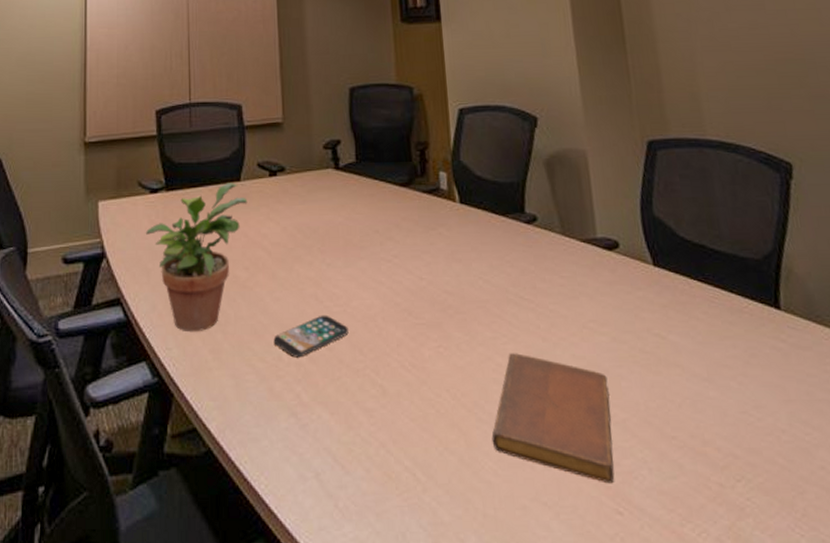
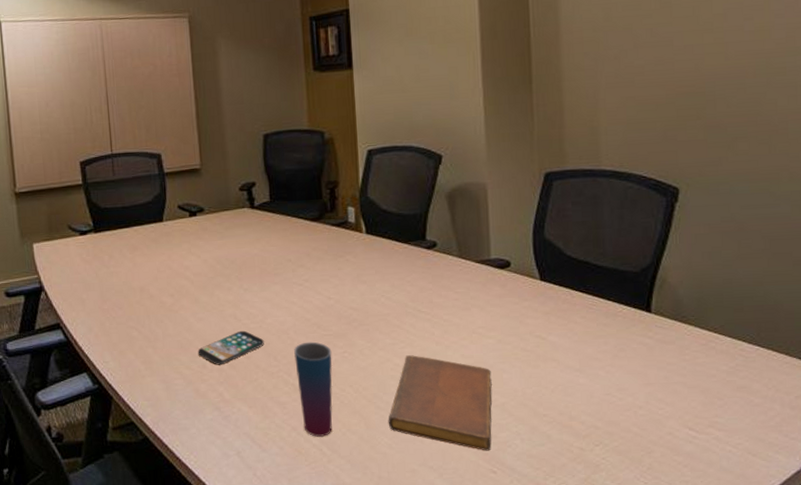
potted plant: present [145,183,248,333] -> none [78,223,170,349]
cup: none [382,332,427,456] -> present [294,341,333,437]

